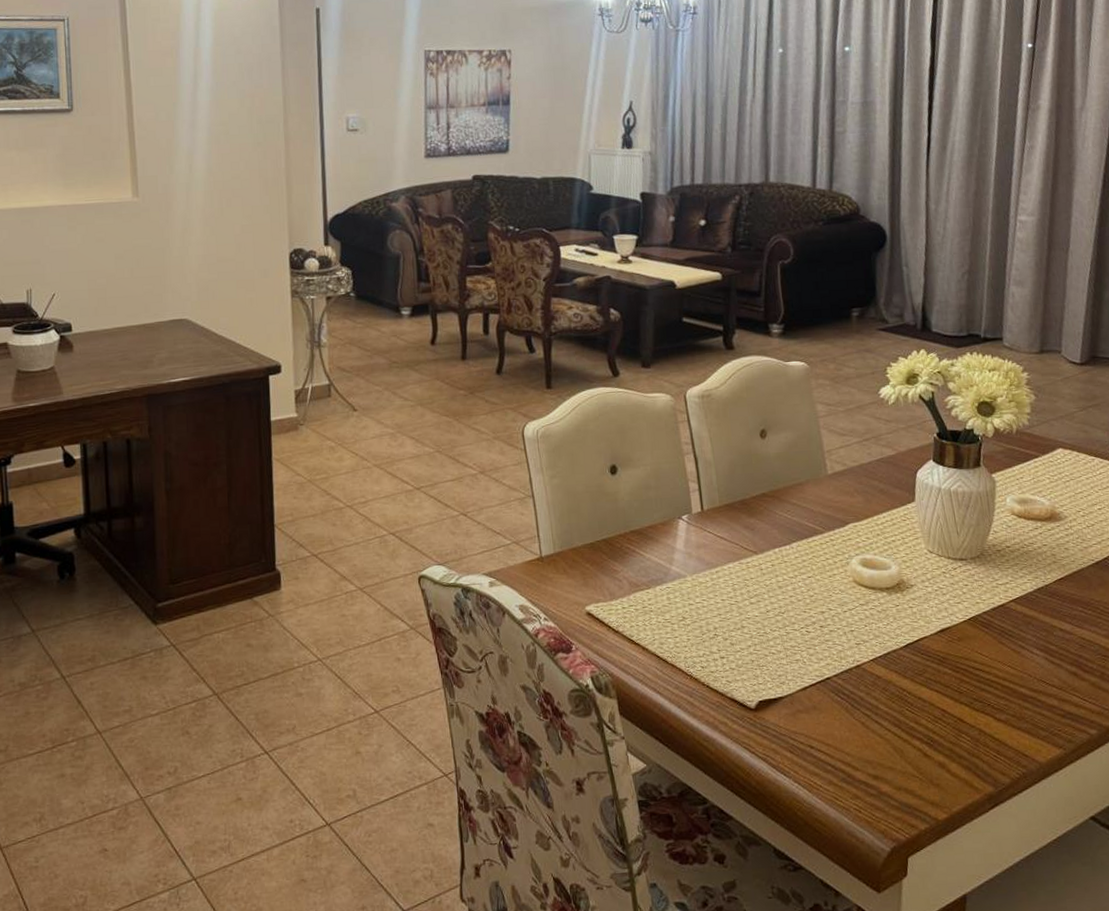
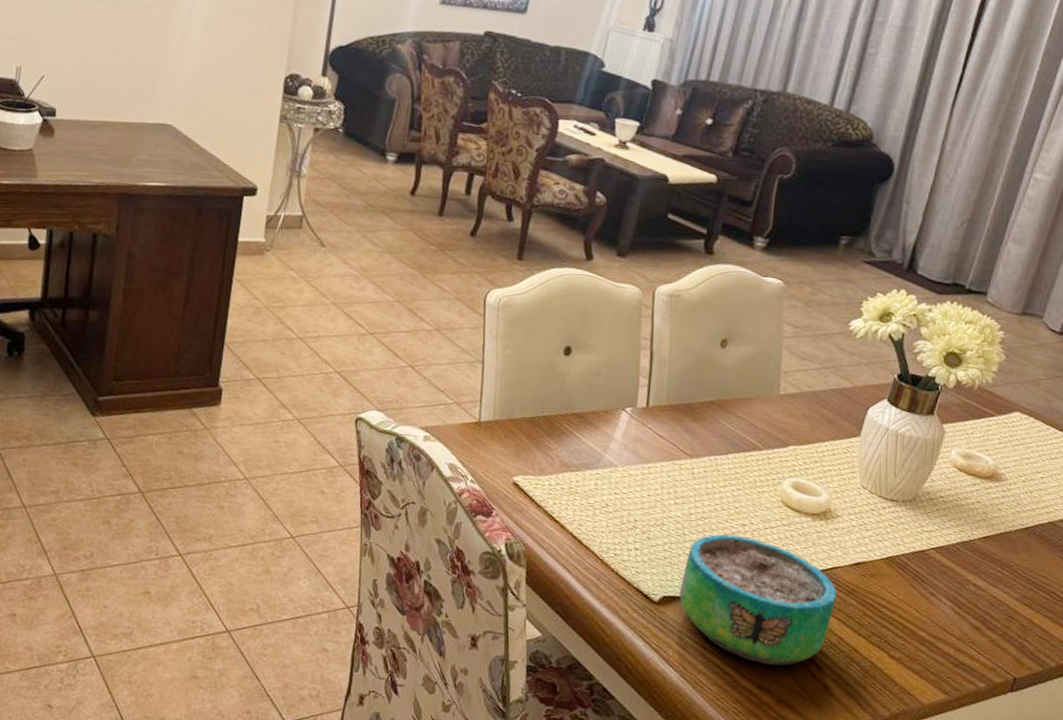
decorative bowl: none [773,624,930,753] -> present [679,534,837,666]

